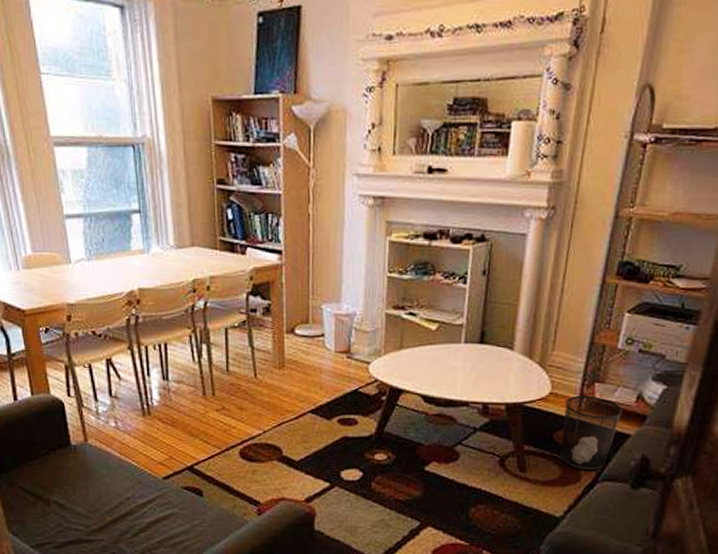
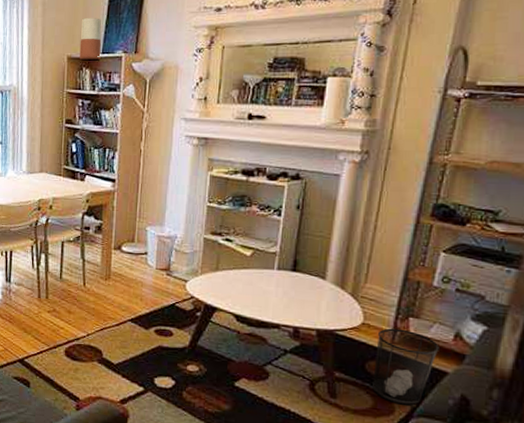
vase: none [225,47,253,105] -> present [79,18,102,62]

